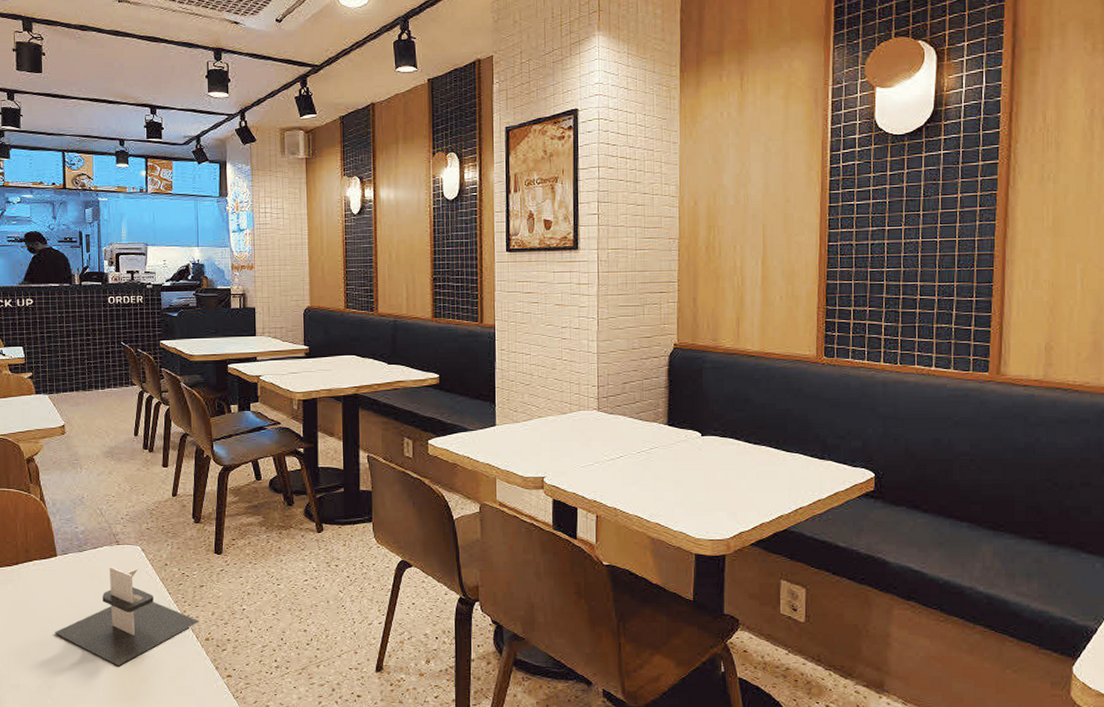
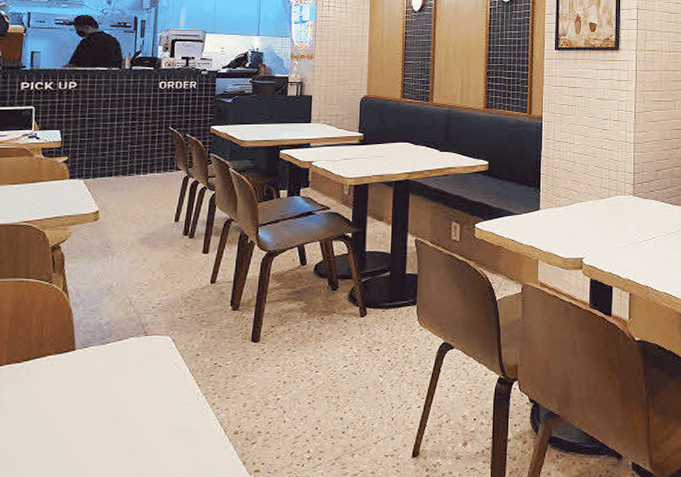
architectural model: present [55,567,200,666] -> none [64,359,230,468]

